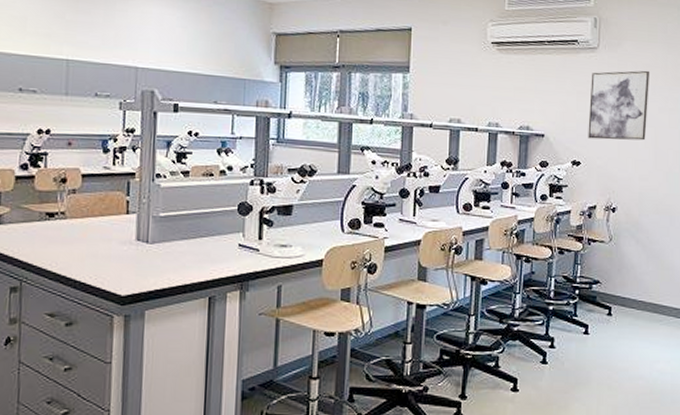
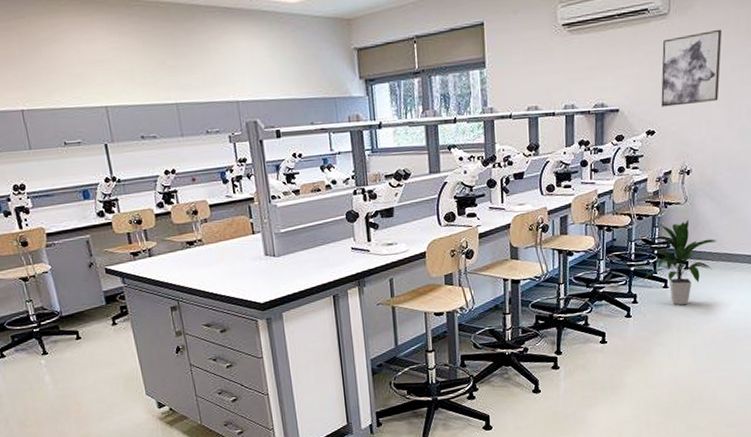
indoor plant: none [561,260,643,357] -> present [642,219,717,305]

